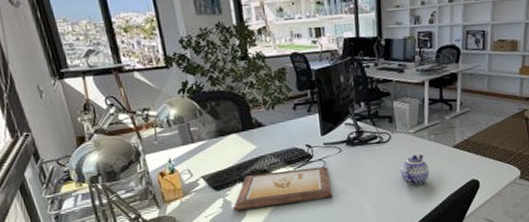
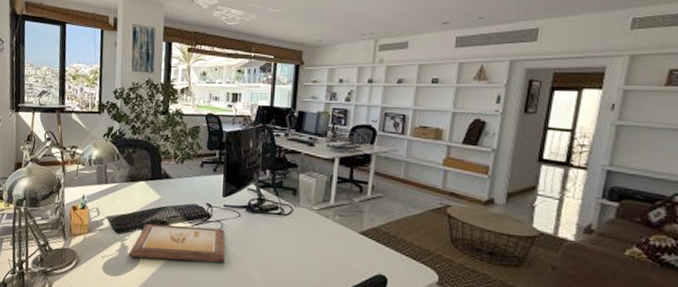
teapot: present [400,154,429,185] -> none [298,233,330,268]

